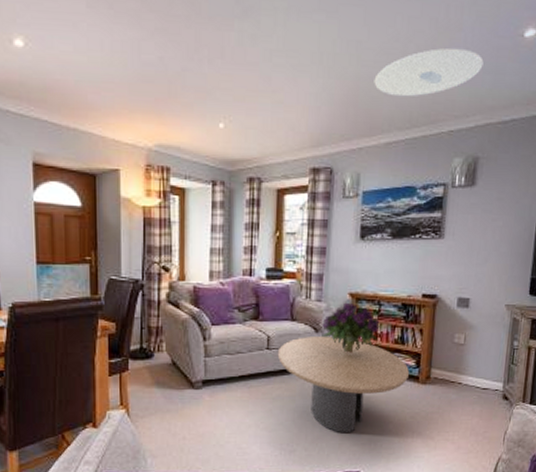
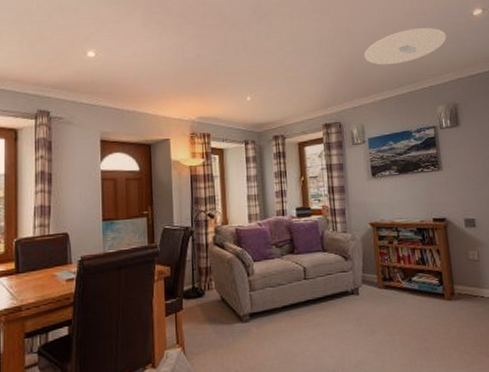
coffee table: present [277,337,410,432] -> none [314,263,436,354]
bouquet: present [320,302,380,353] -> none [350,231,402,277]

